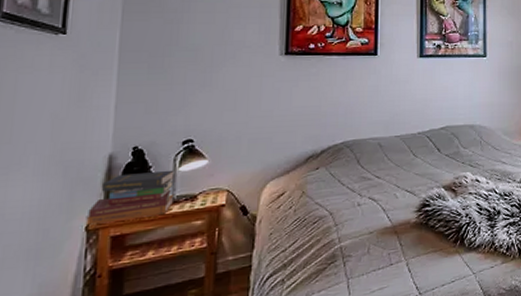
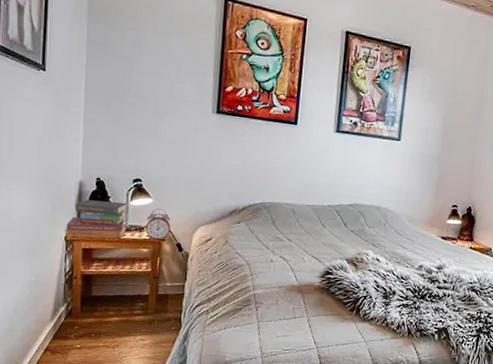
alarm clock: none [198,169,233,208] -> present [145,208,171,240]

